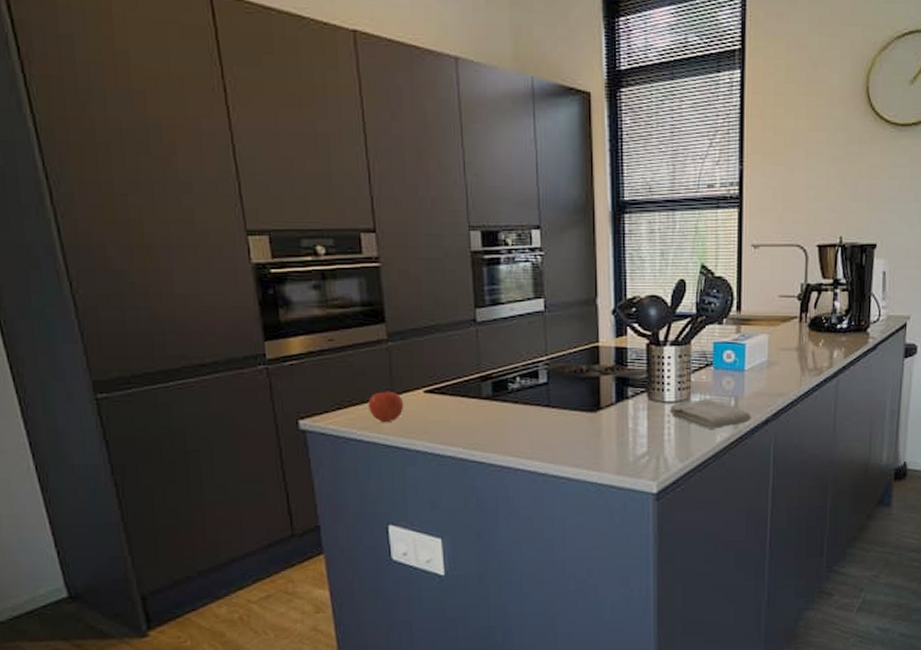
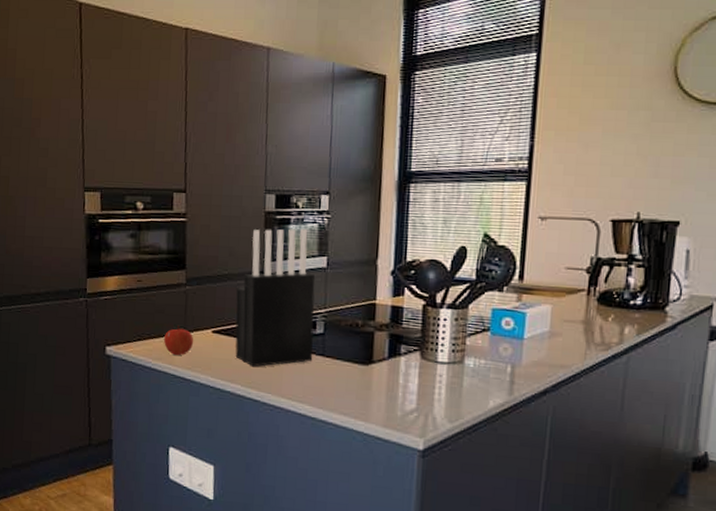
knife block: none [447,269,538,427] -> present [235,229,315,367]
washcloth: present [669,399,751,429] -> none [441,363,528,394]

